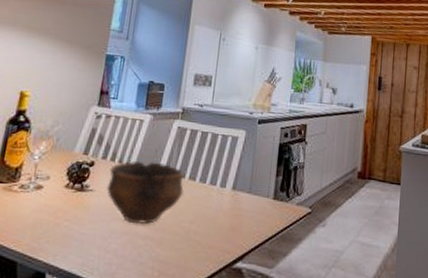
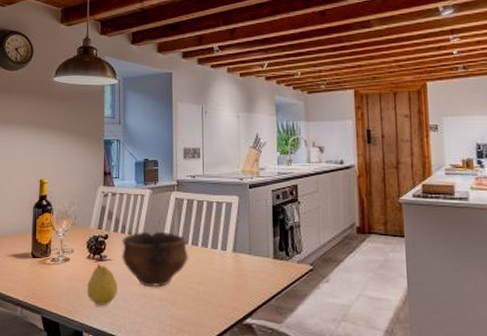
fruit: none [58,193,97,244] -> present [86,263,117,306]

